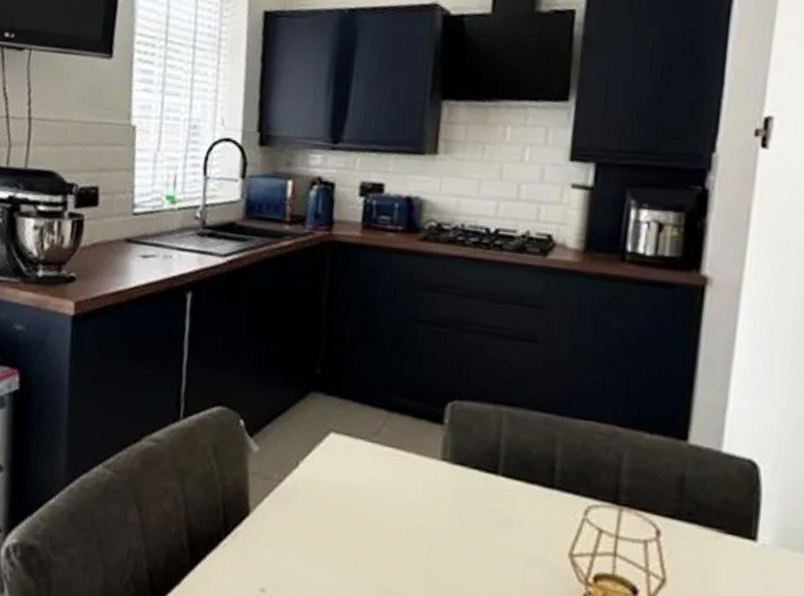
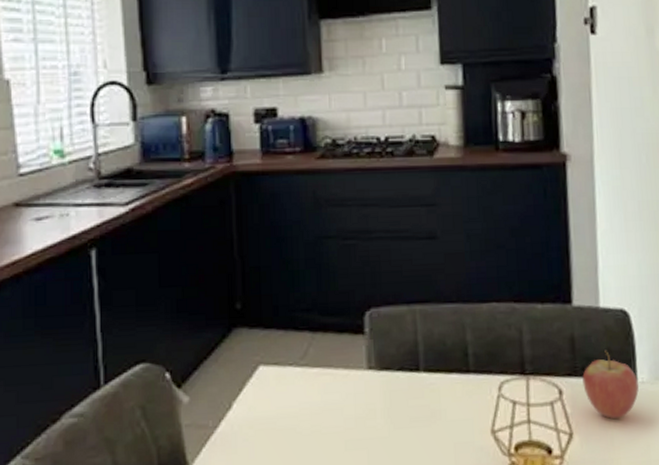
fruit: none [687,499,758,578] -> present [582,350,639,420]

